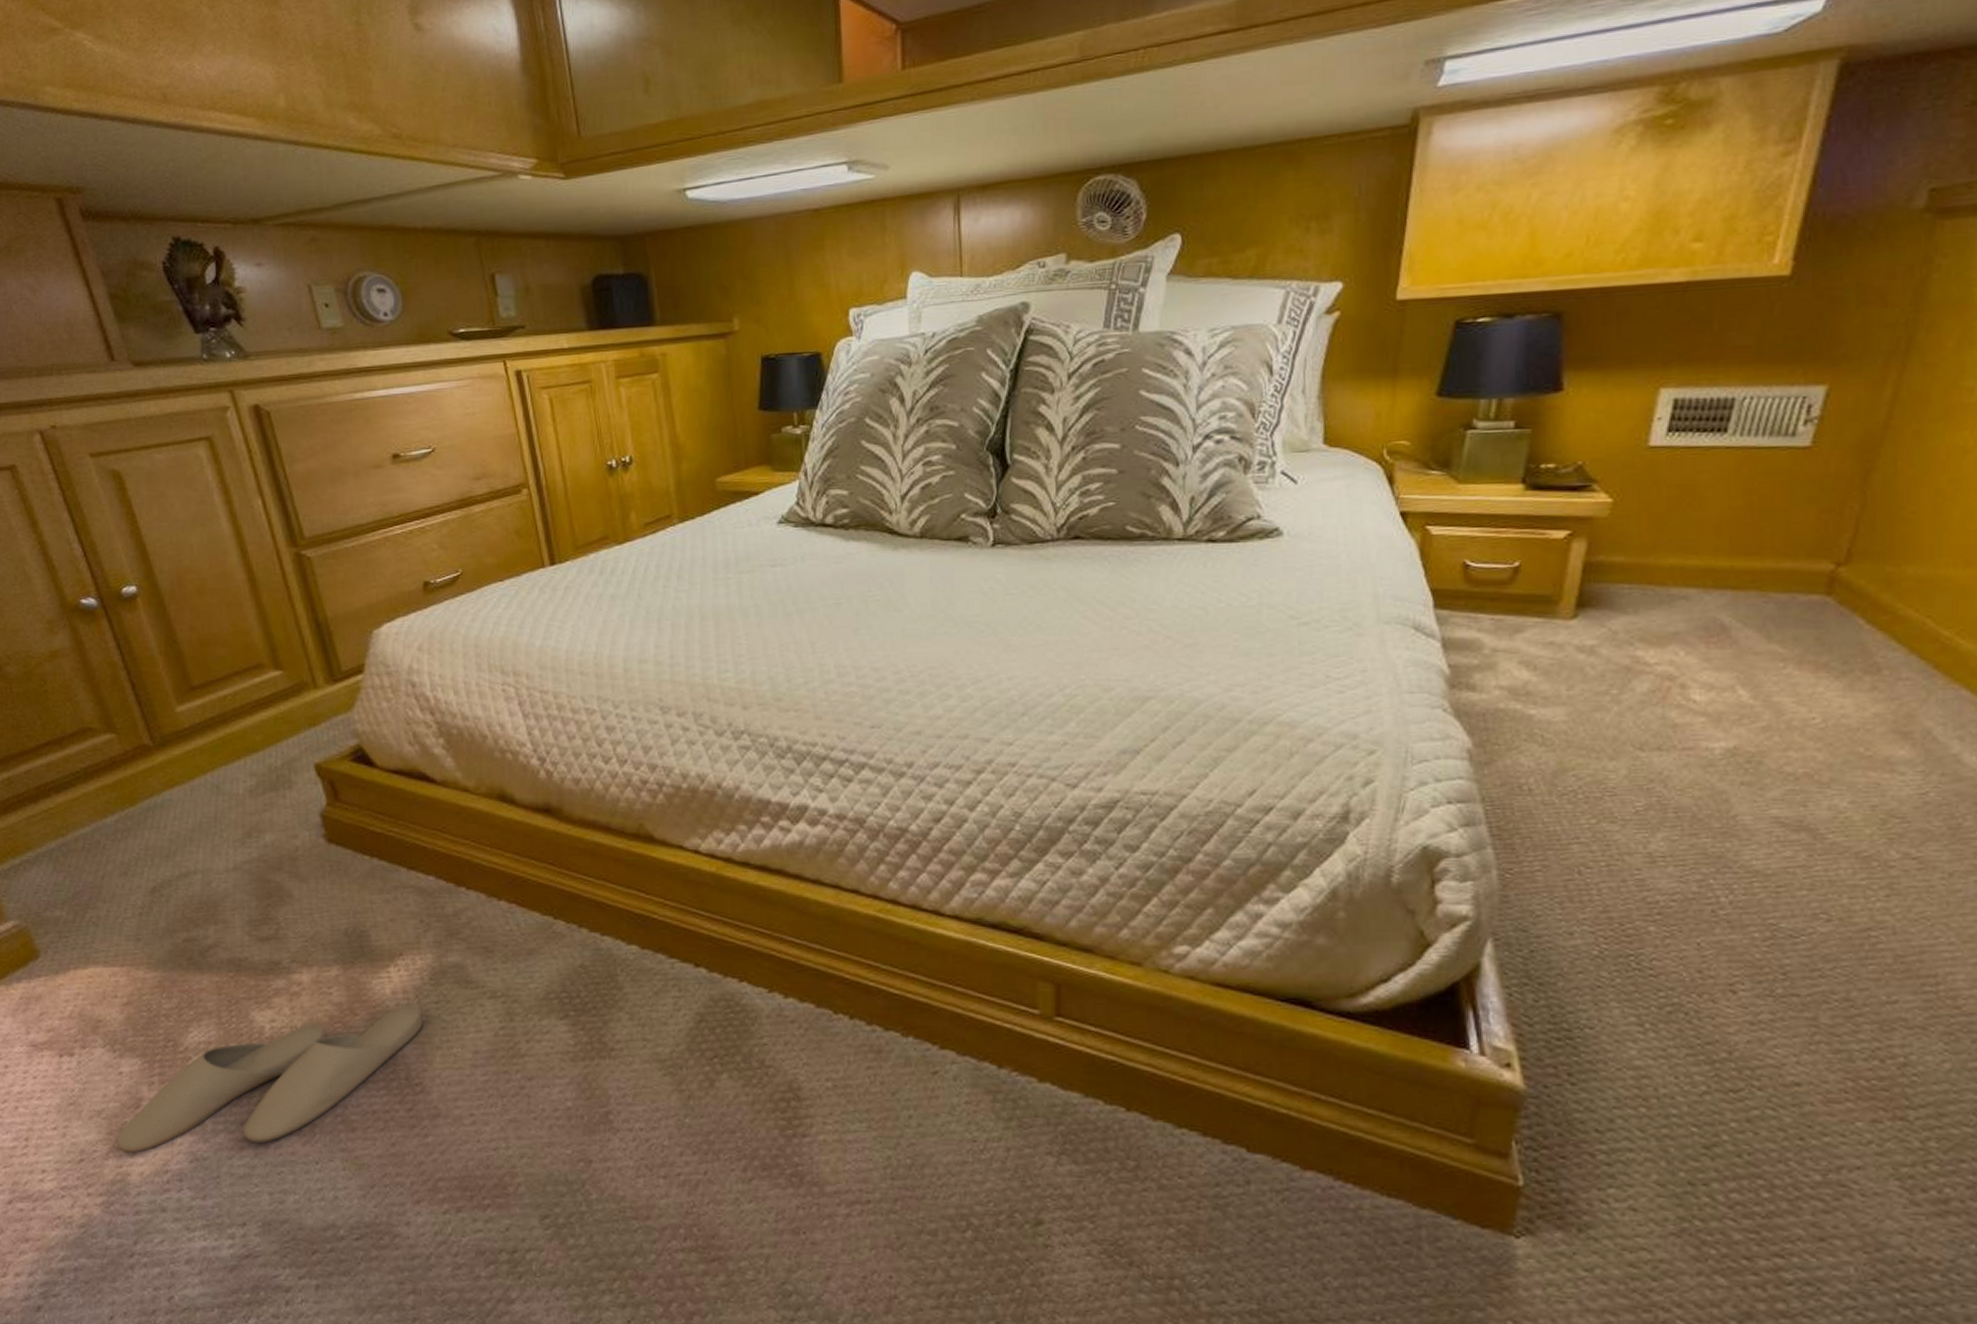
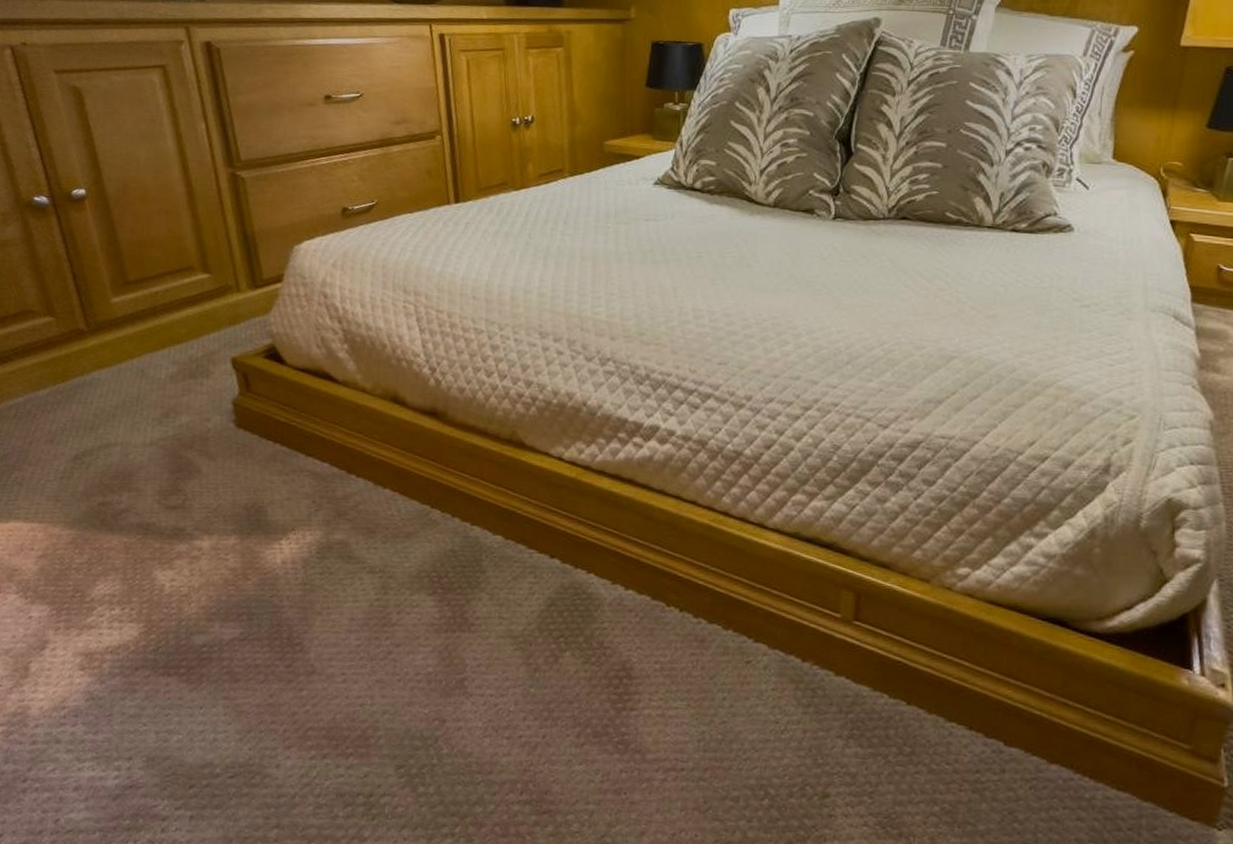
slippers: present [116,1003,423,1153] -> none [20,573,308,689]

